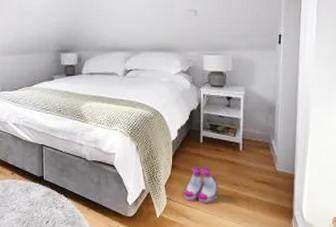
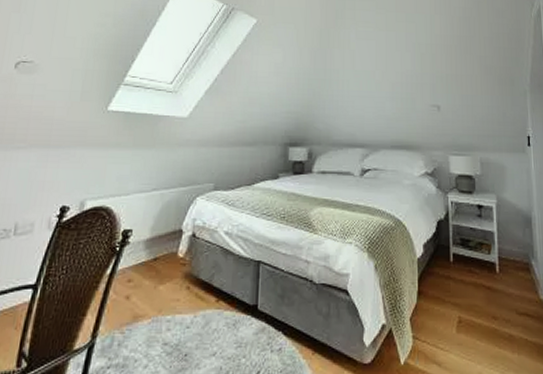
boots: present [184,167,218,203] -> none [433,294,475,344]

